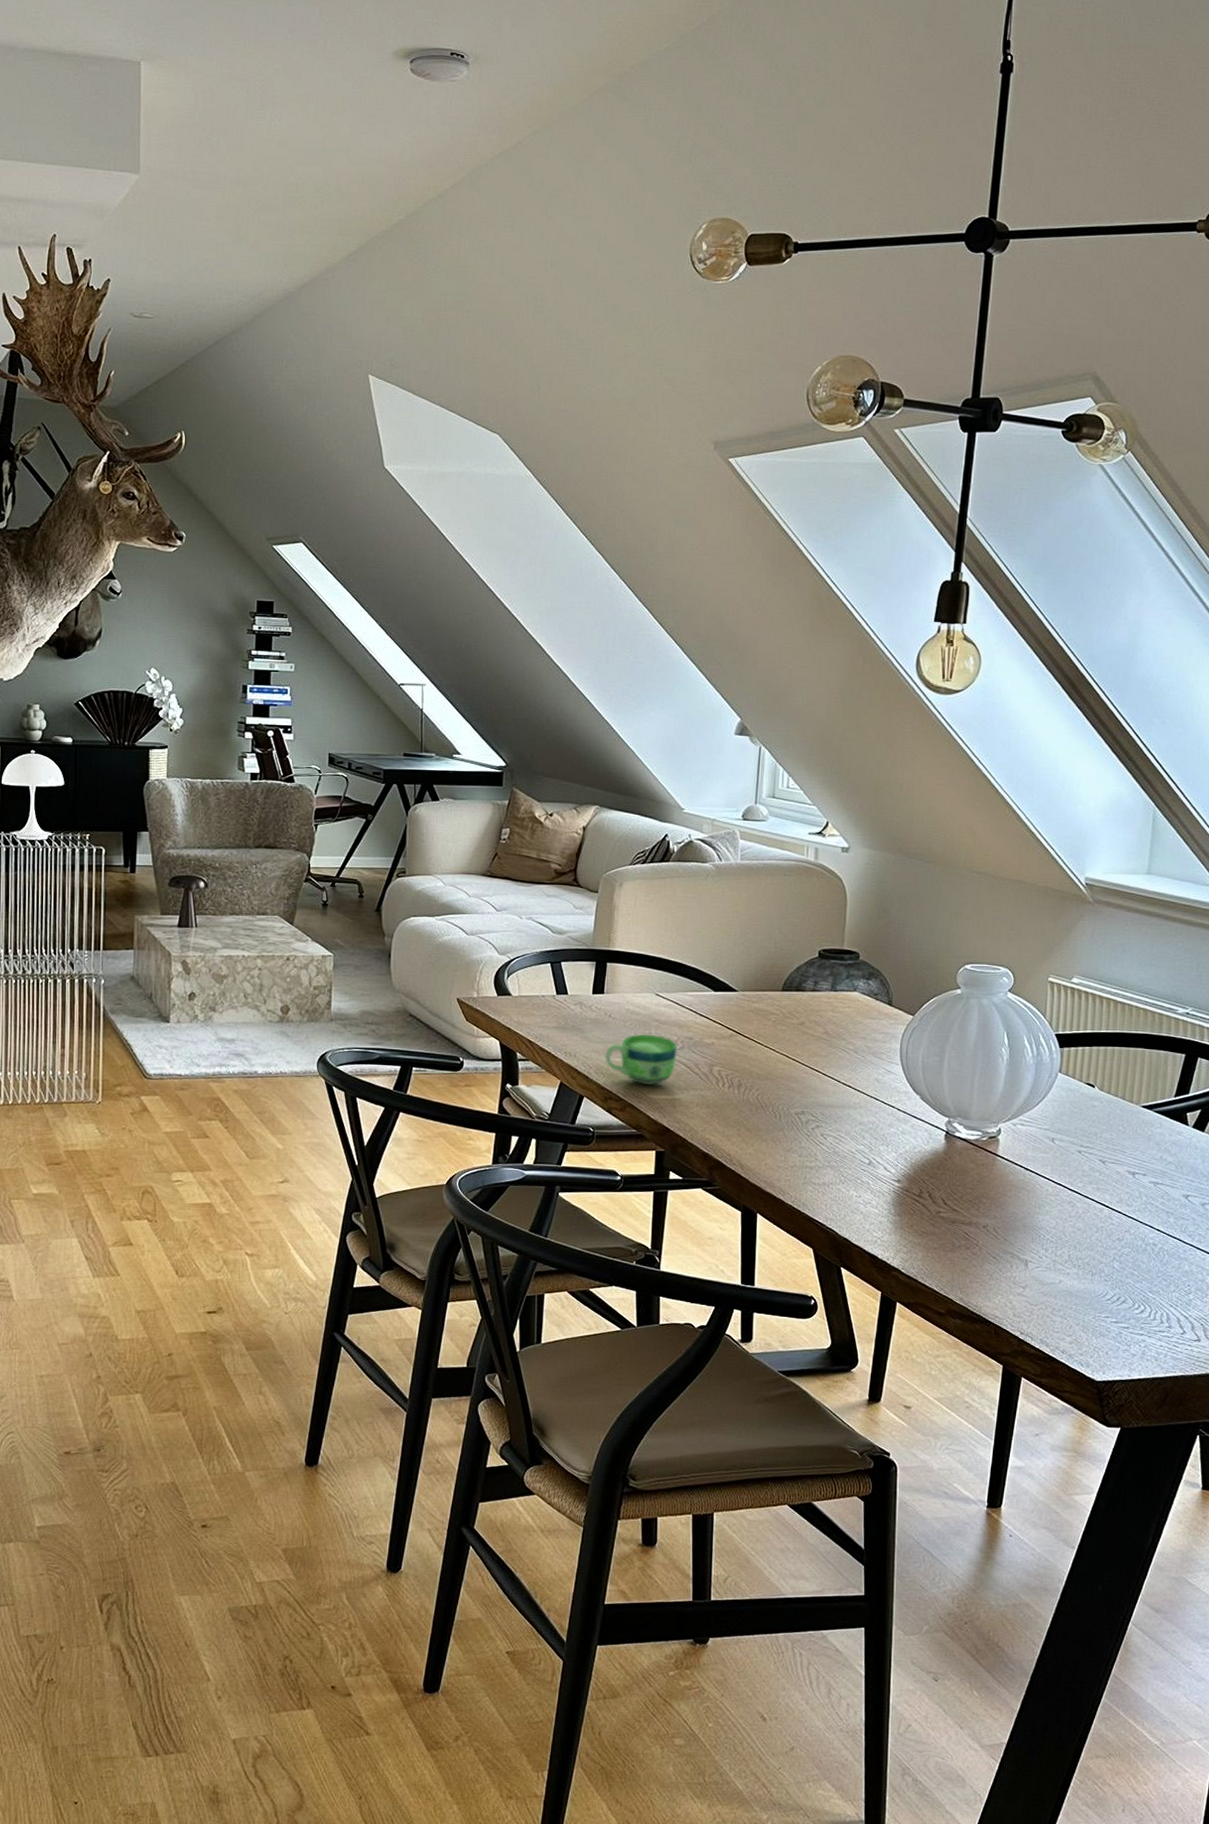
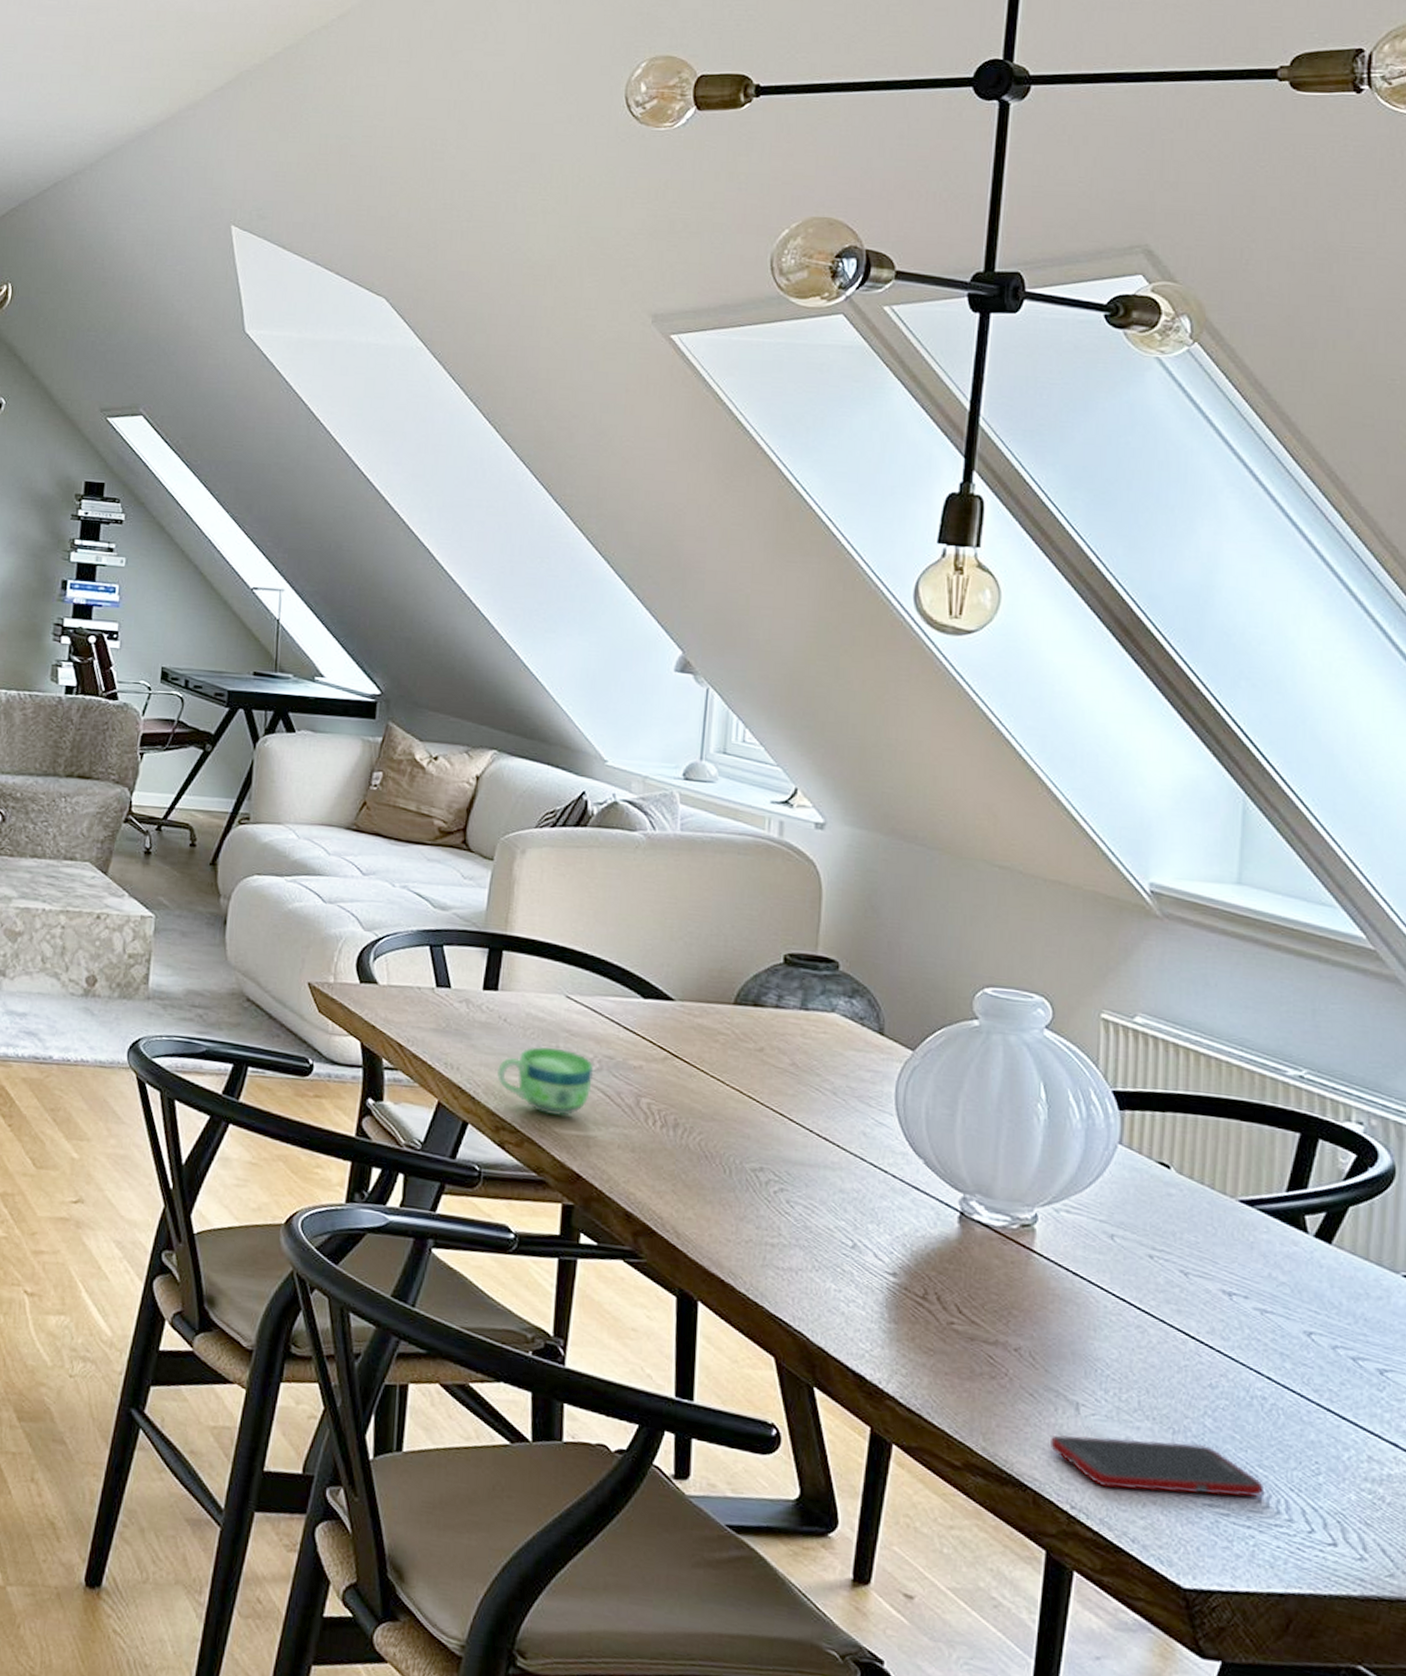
cell phone: none [1007,1281,1153,1318] -> present [1051,1435,1265,1497]

